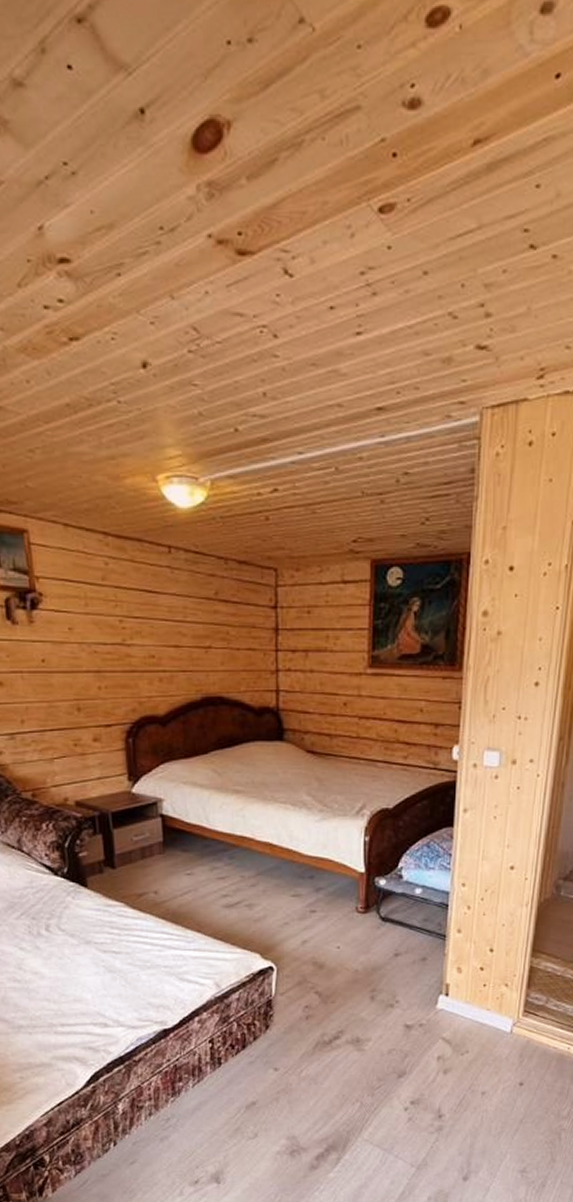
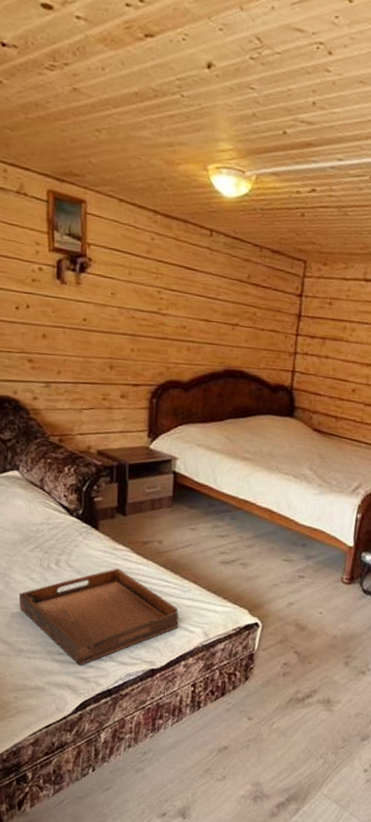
serving tray: none [10,926,187,1036] -> present [18,568,179,666]

